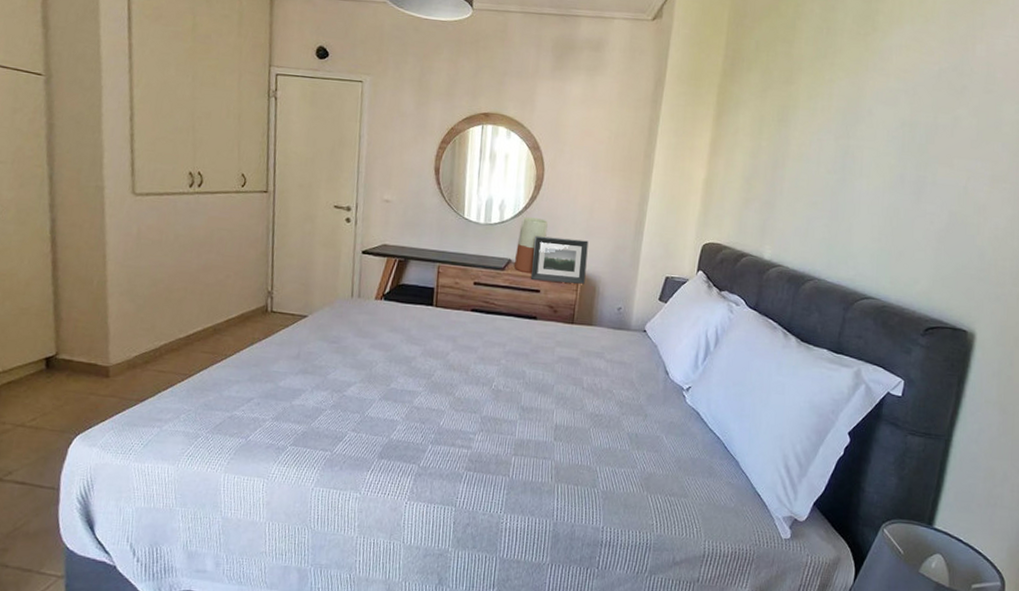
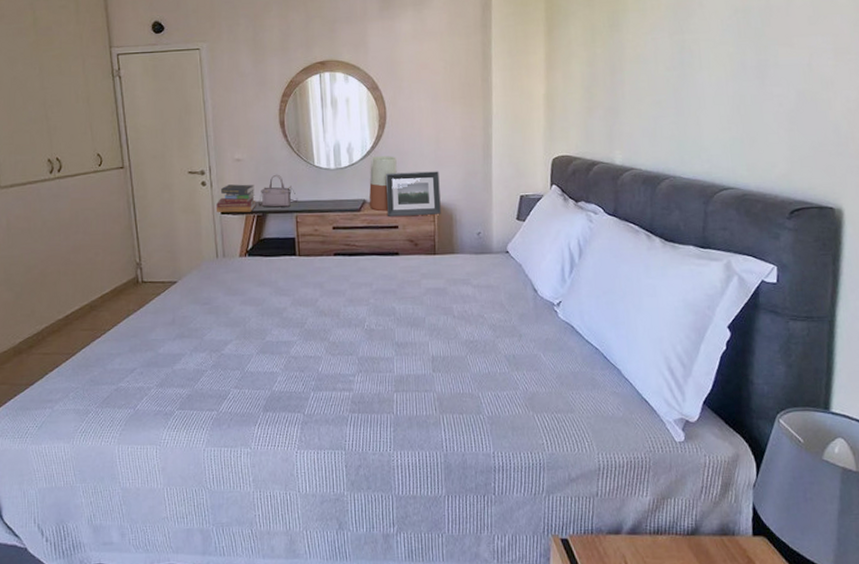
books: none [357,224,400,256] -> present [215,184,256,213]
handbag: none [402,221,443,256] -> present [259,174,298,208]

